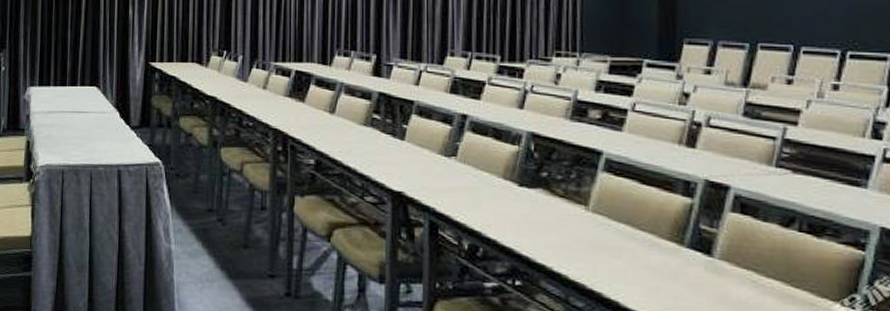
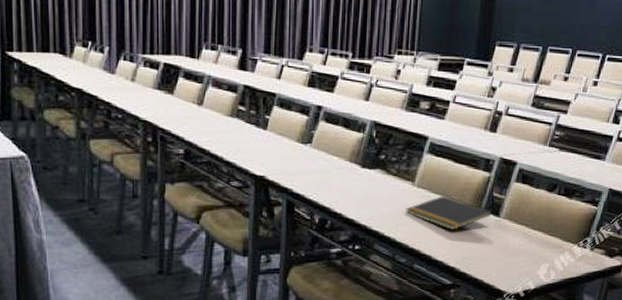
notepad: none [579,225,702,271] -> present [406,196,493,231]

